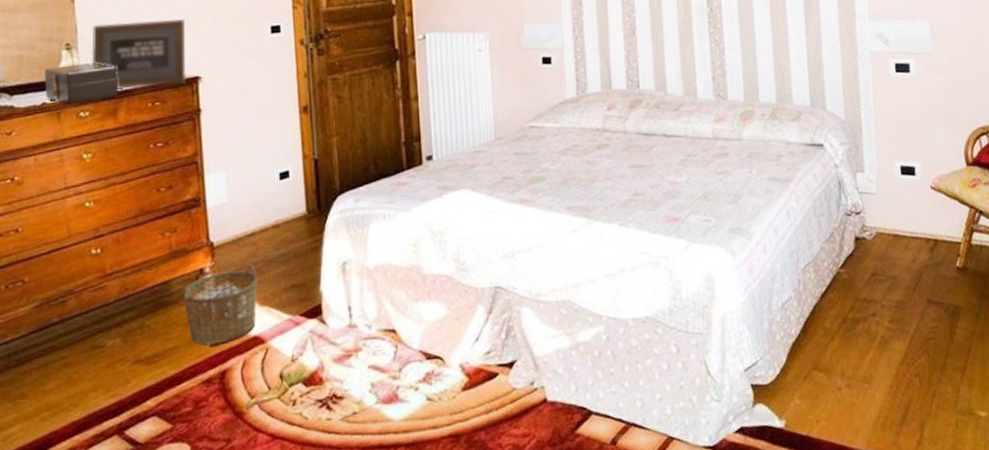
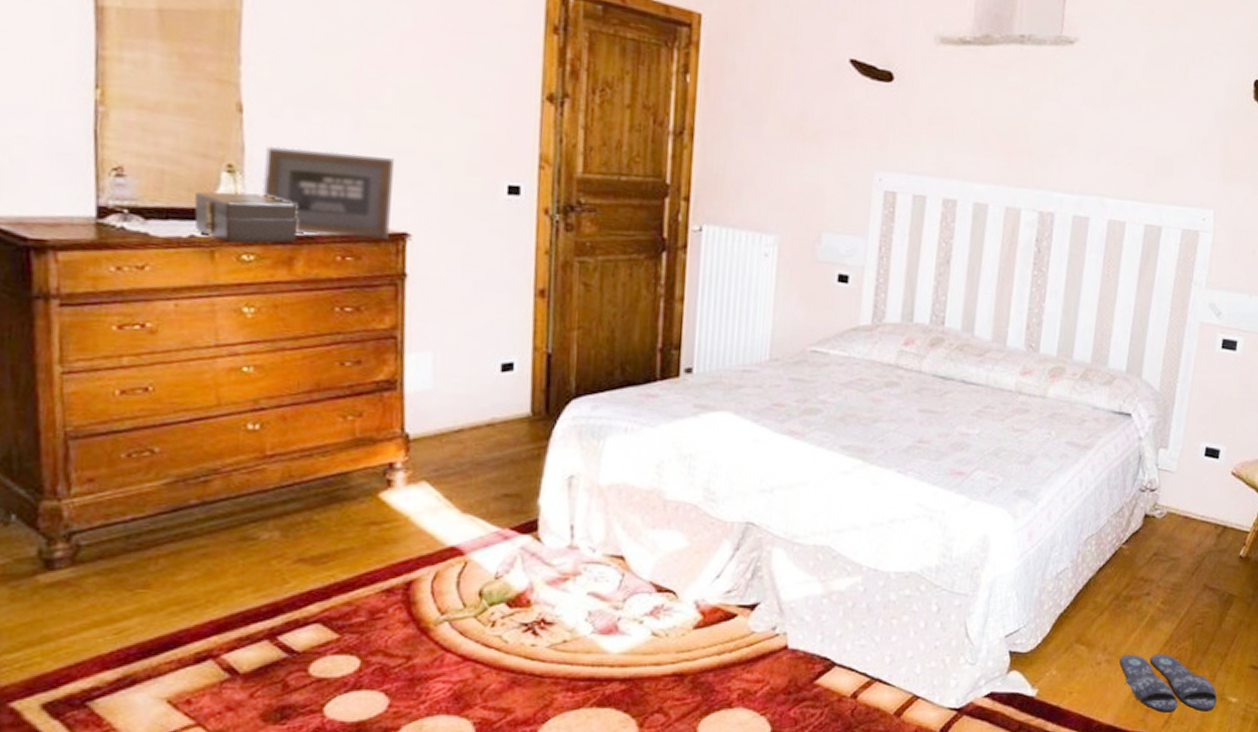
basket: present [182,265,258,346] -> none [364,466,462,551]
slippers: none [859,372,966,433] -> present [1120,653,1217,713]

